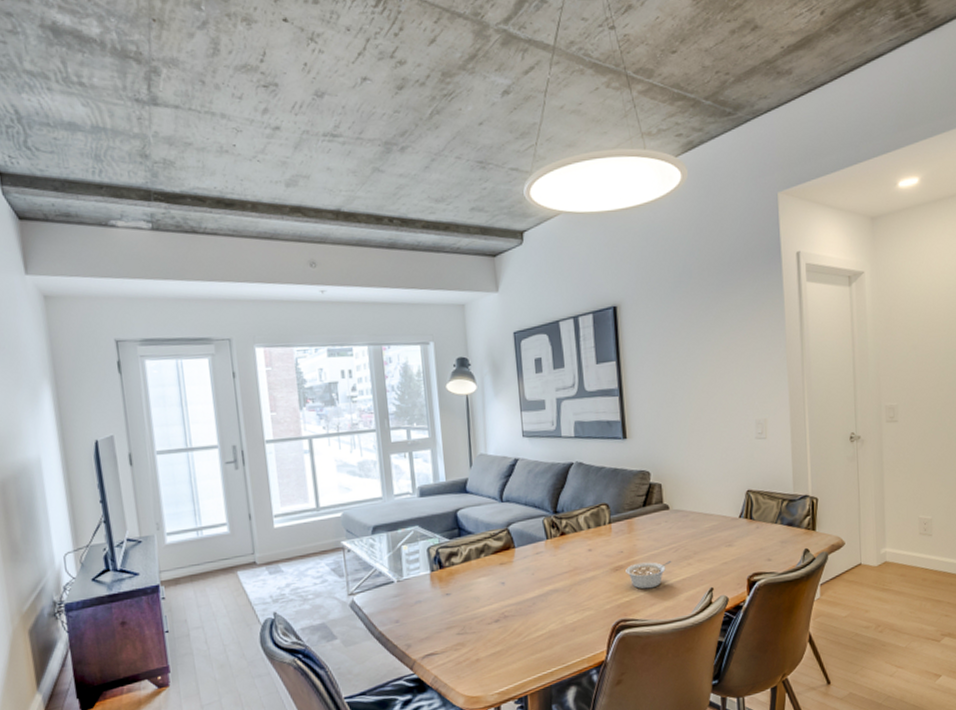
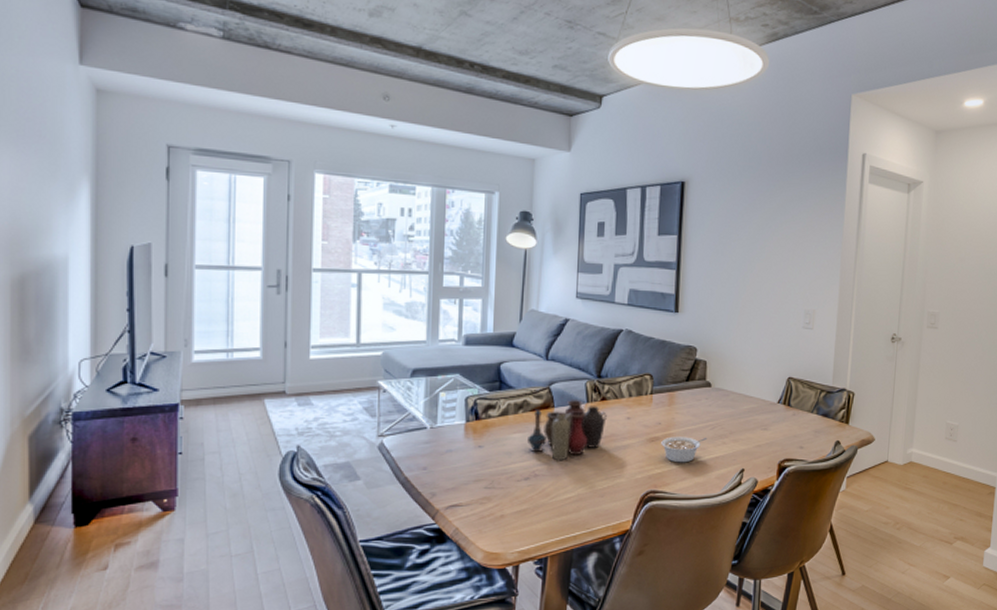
vase: none [493,538,568,600] -> present [528,400,607,461]

